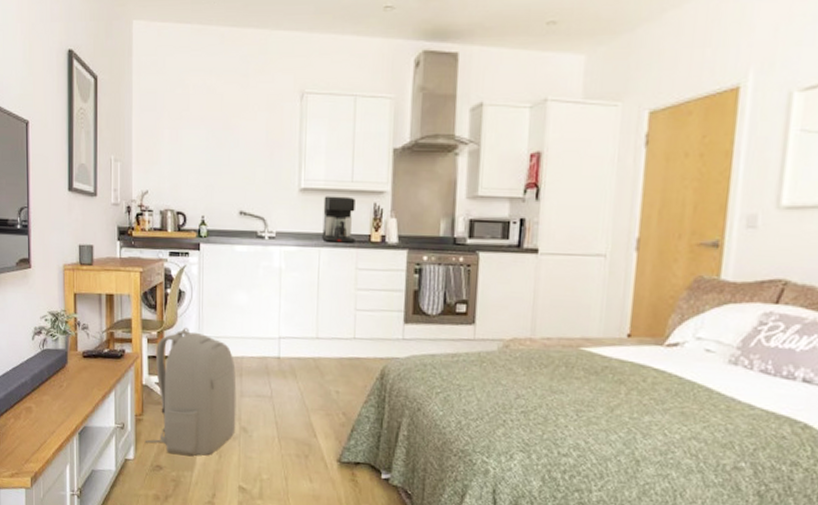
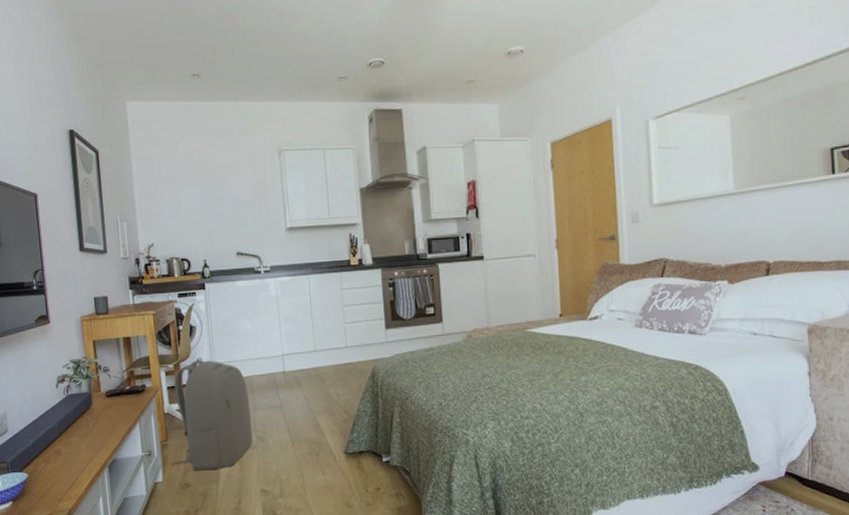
coffee maker: present [321,196,355,244] -> none [307,230,338,271]

